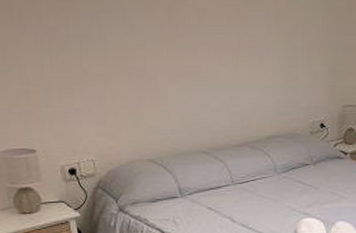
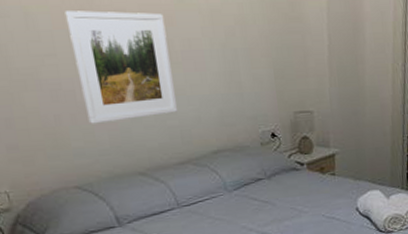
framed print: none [155,9,241,107] -> present [64,11,178,124]

